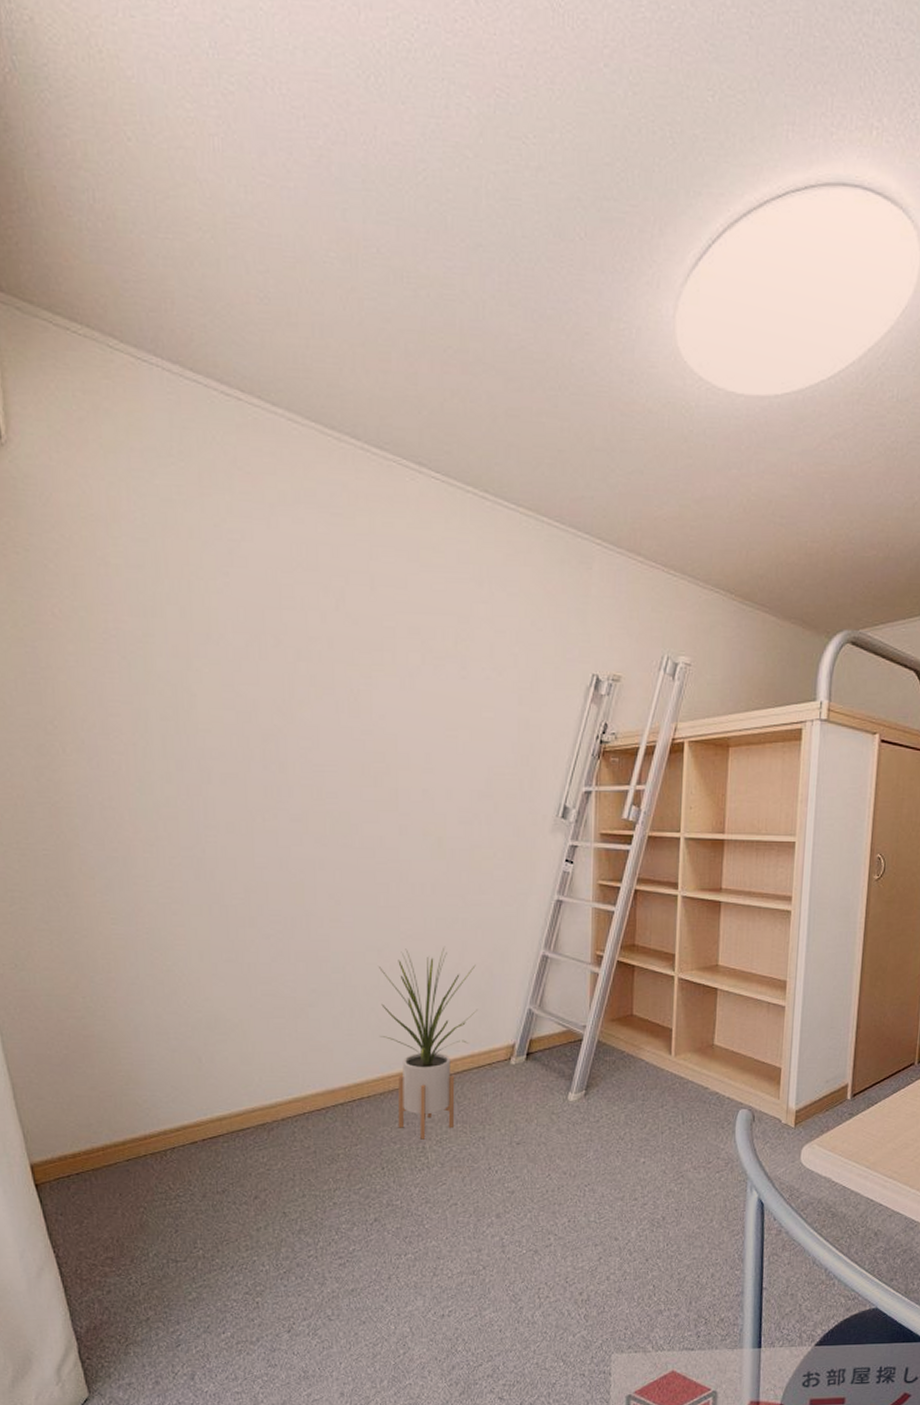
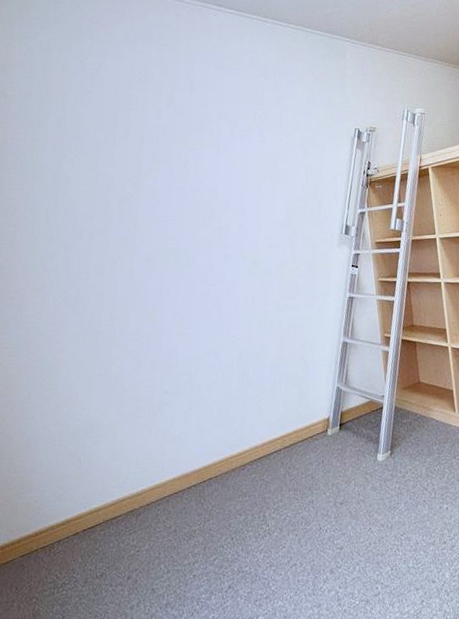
house plant: present [379,947,477,1140] -> none [217,345,297,509]

